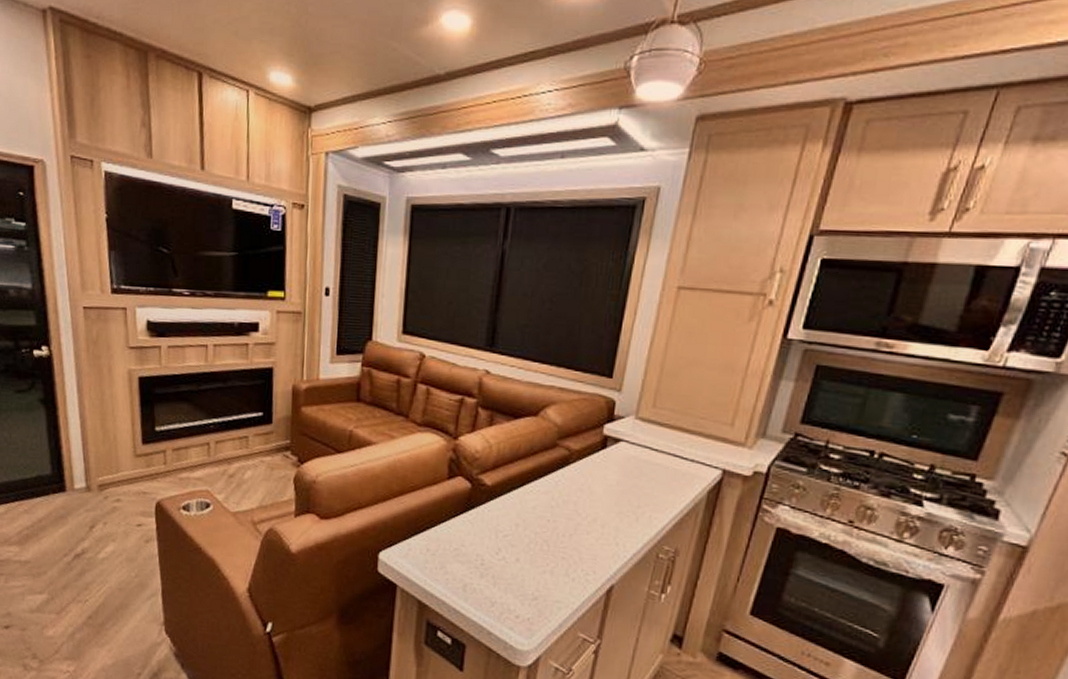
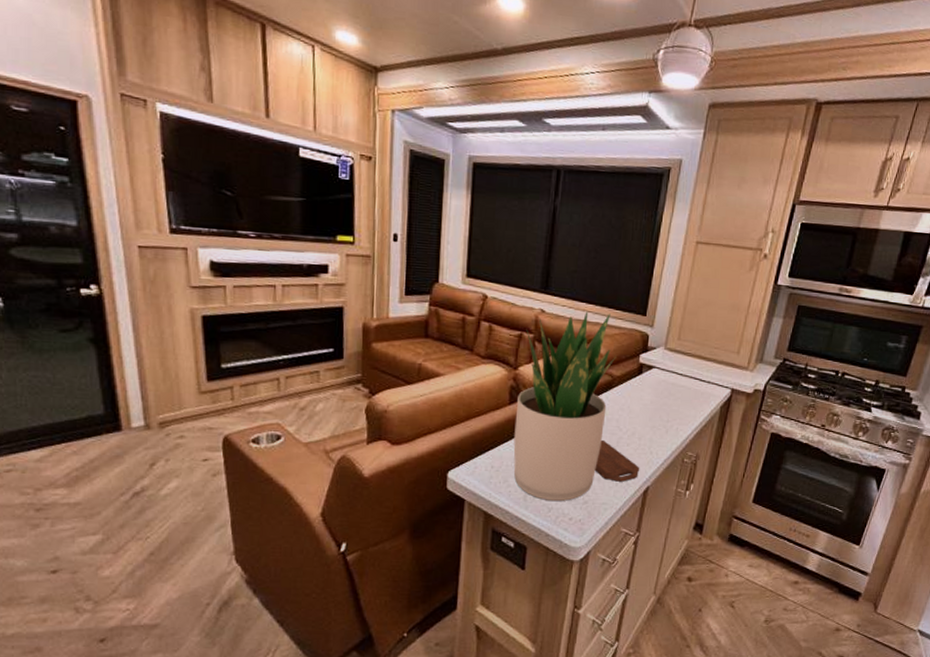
planter: none [451,372,575,595] -> present [513,311,617,501]
cutting board: none [547,525,603,577] -> present [595,439,640,482]

